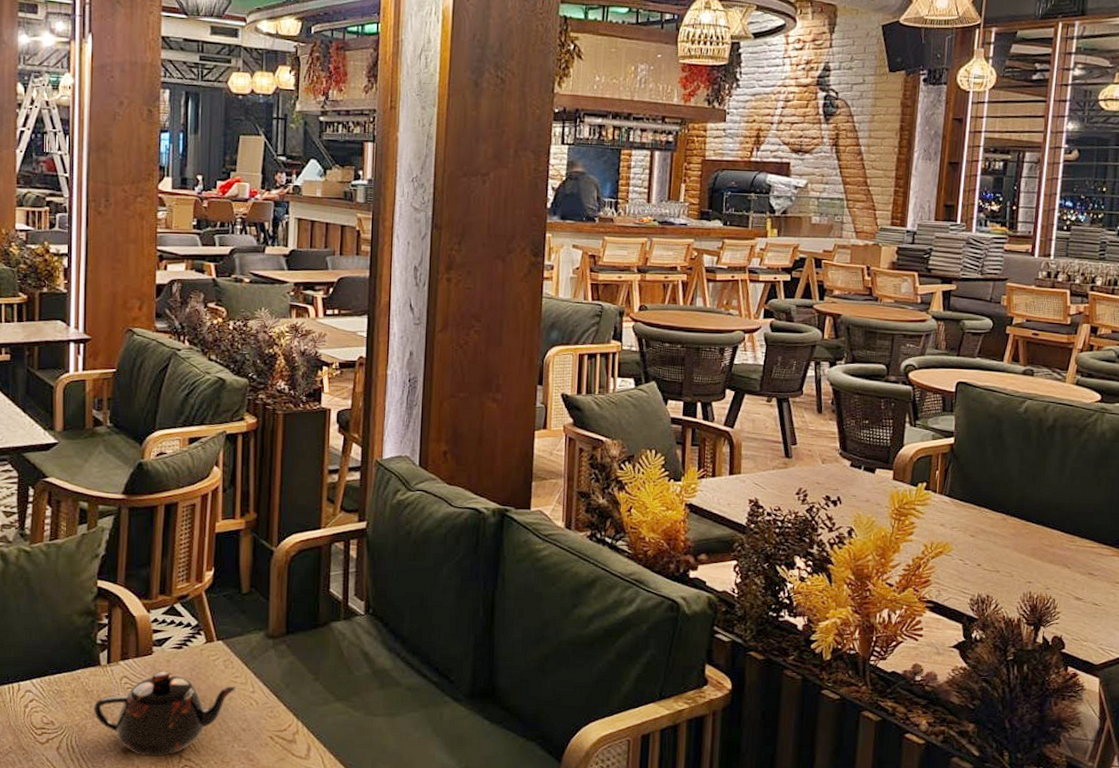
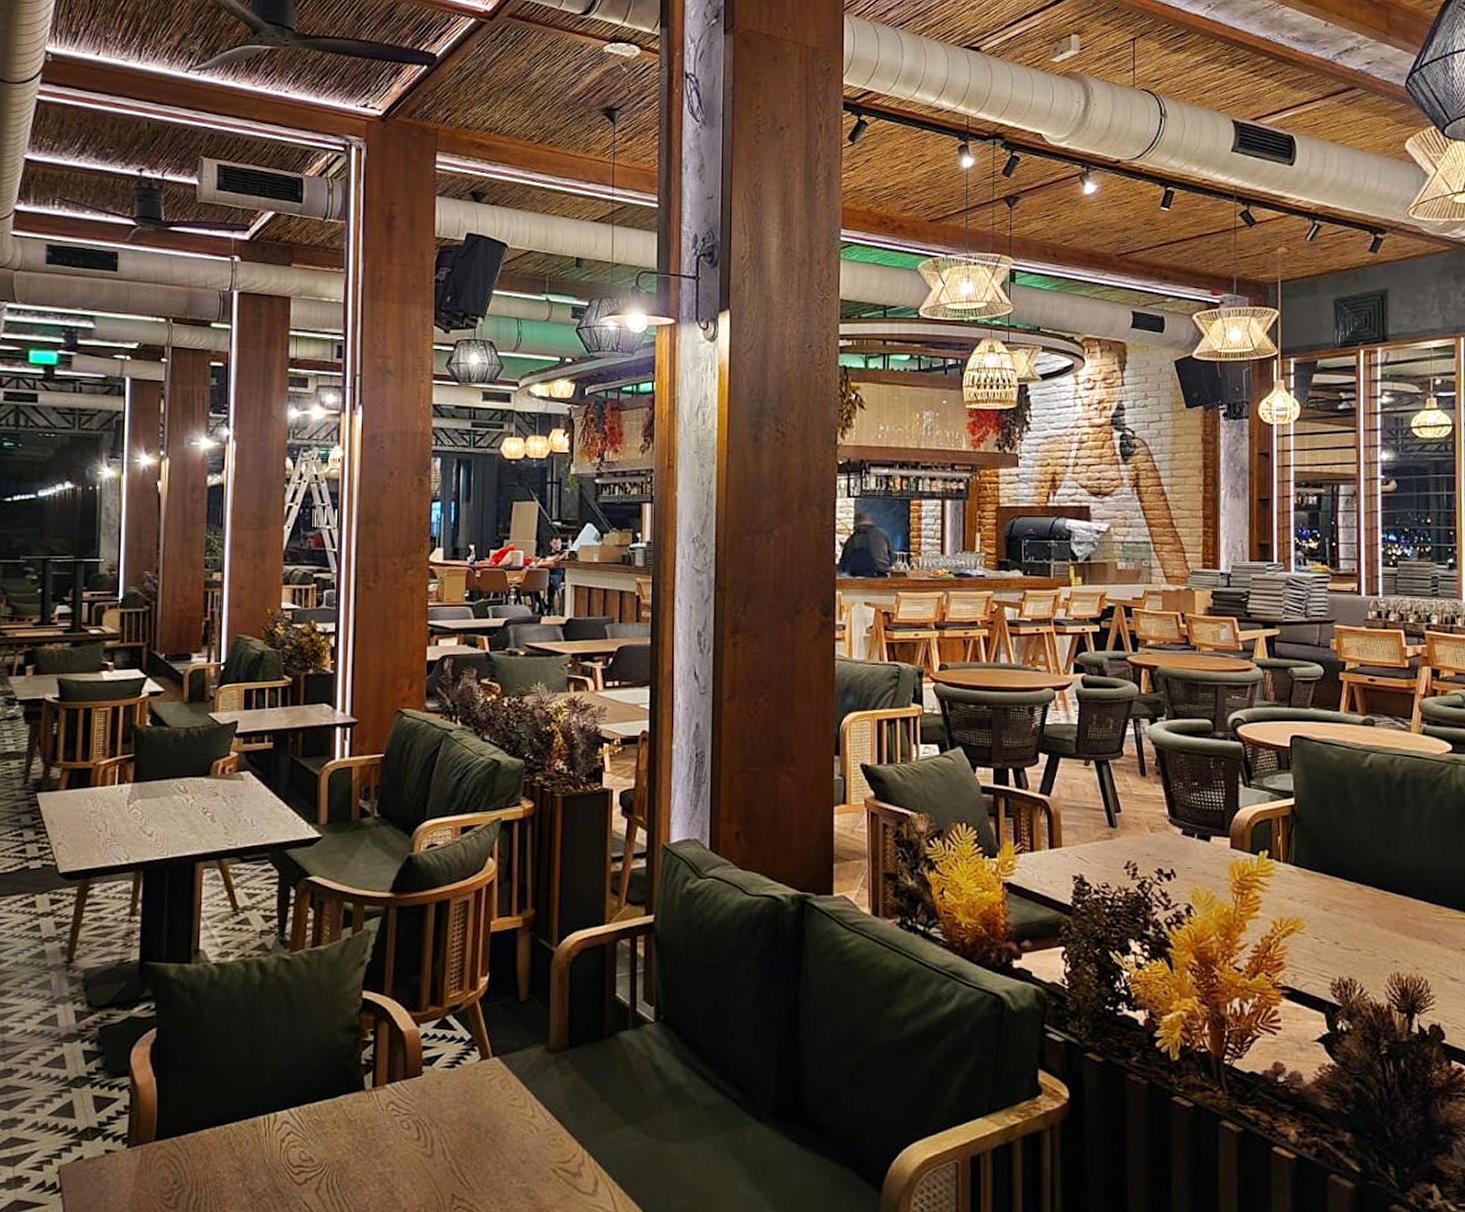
teapot: present [94,671,238,757] -> none [357,1094,516,1197]

